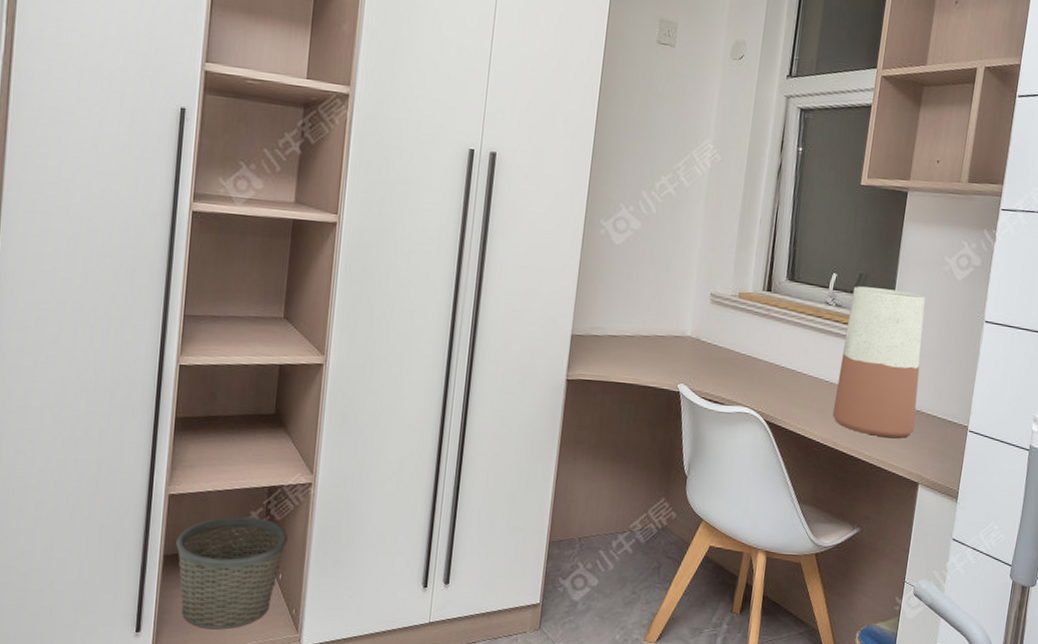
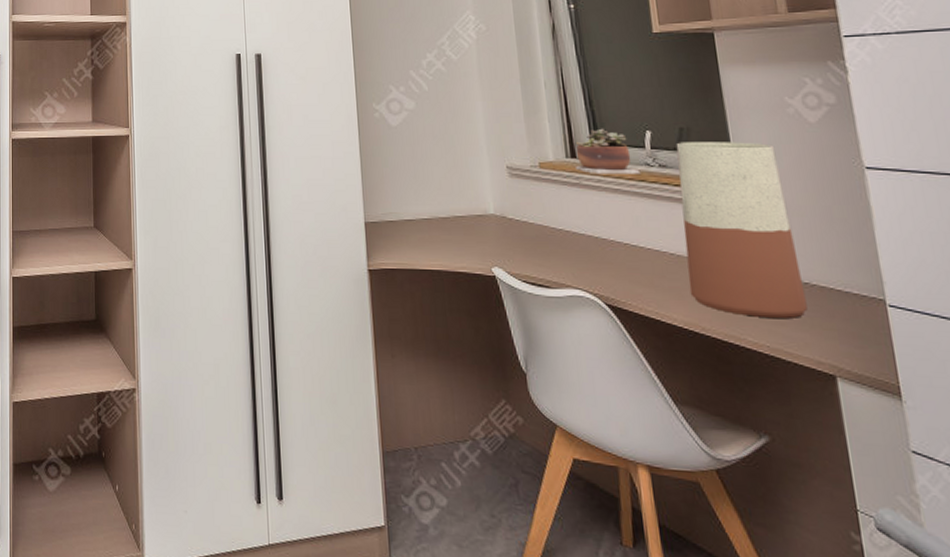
basket: present [176,516,288,630] -> none [23,423,120,545]
succulent plant: none [767,267,820,311] -> present [573,128,641,174]

